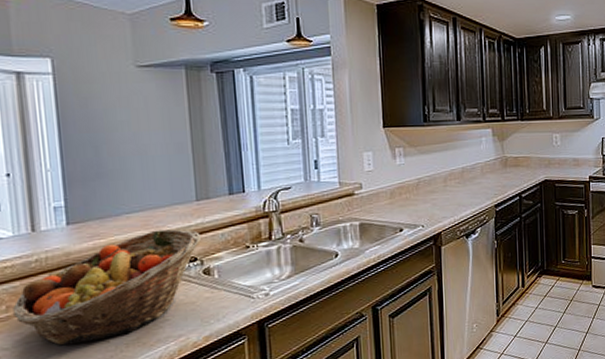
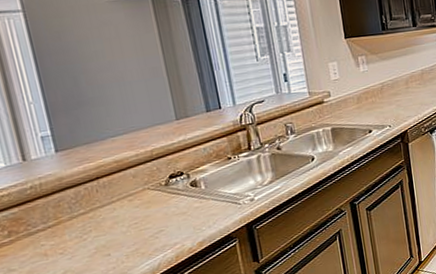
fruit basket: present [13,229,201,345] -> none [14,147,185,262]

